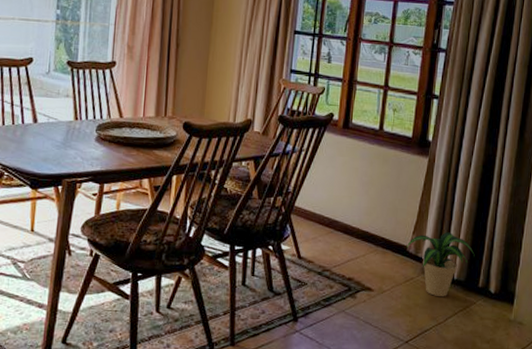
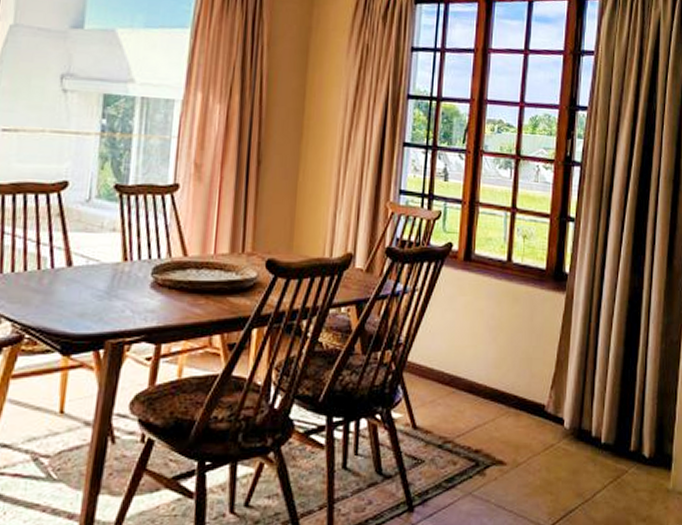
potted plant: present [407,232,475,296] -> none [544,384,624,466]

